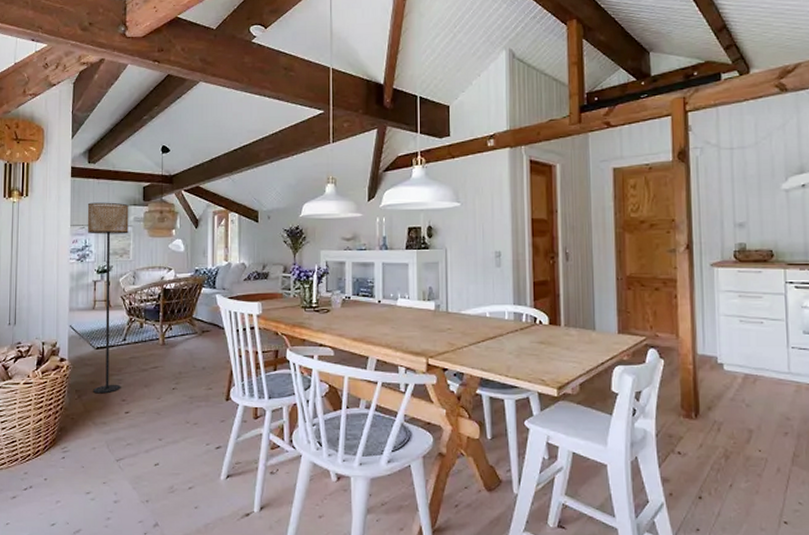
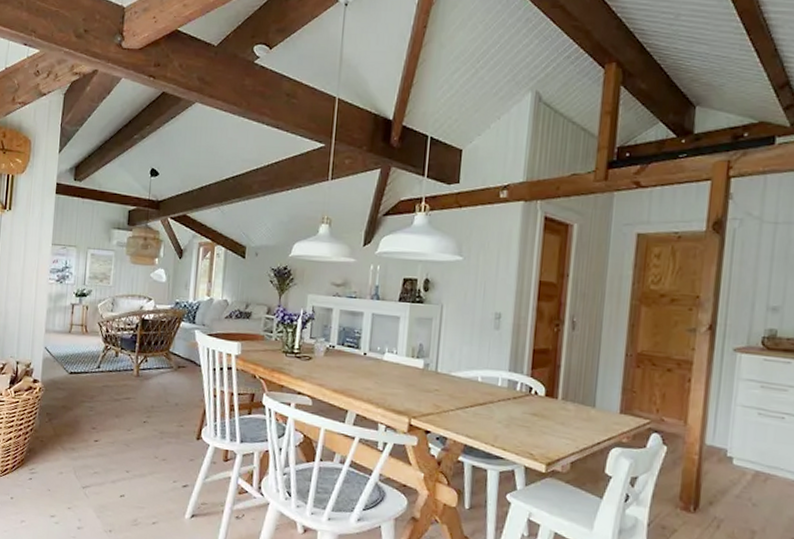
floor lamp: present [87,202,129,394] -> none [64,222,113,420]

